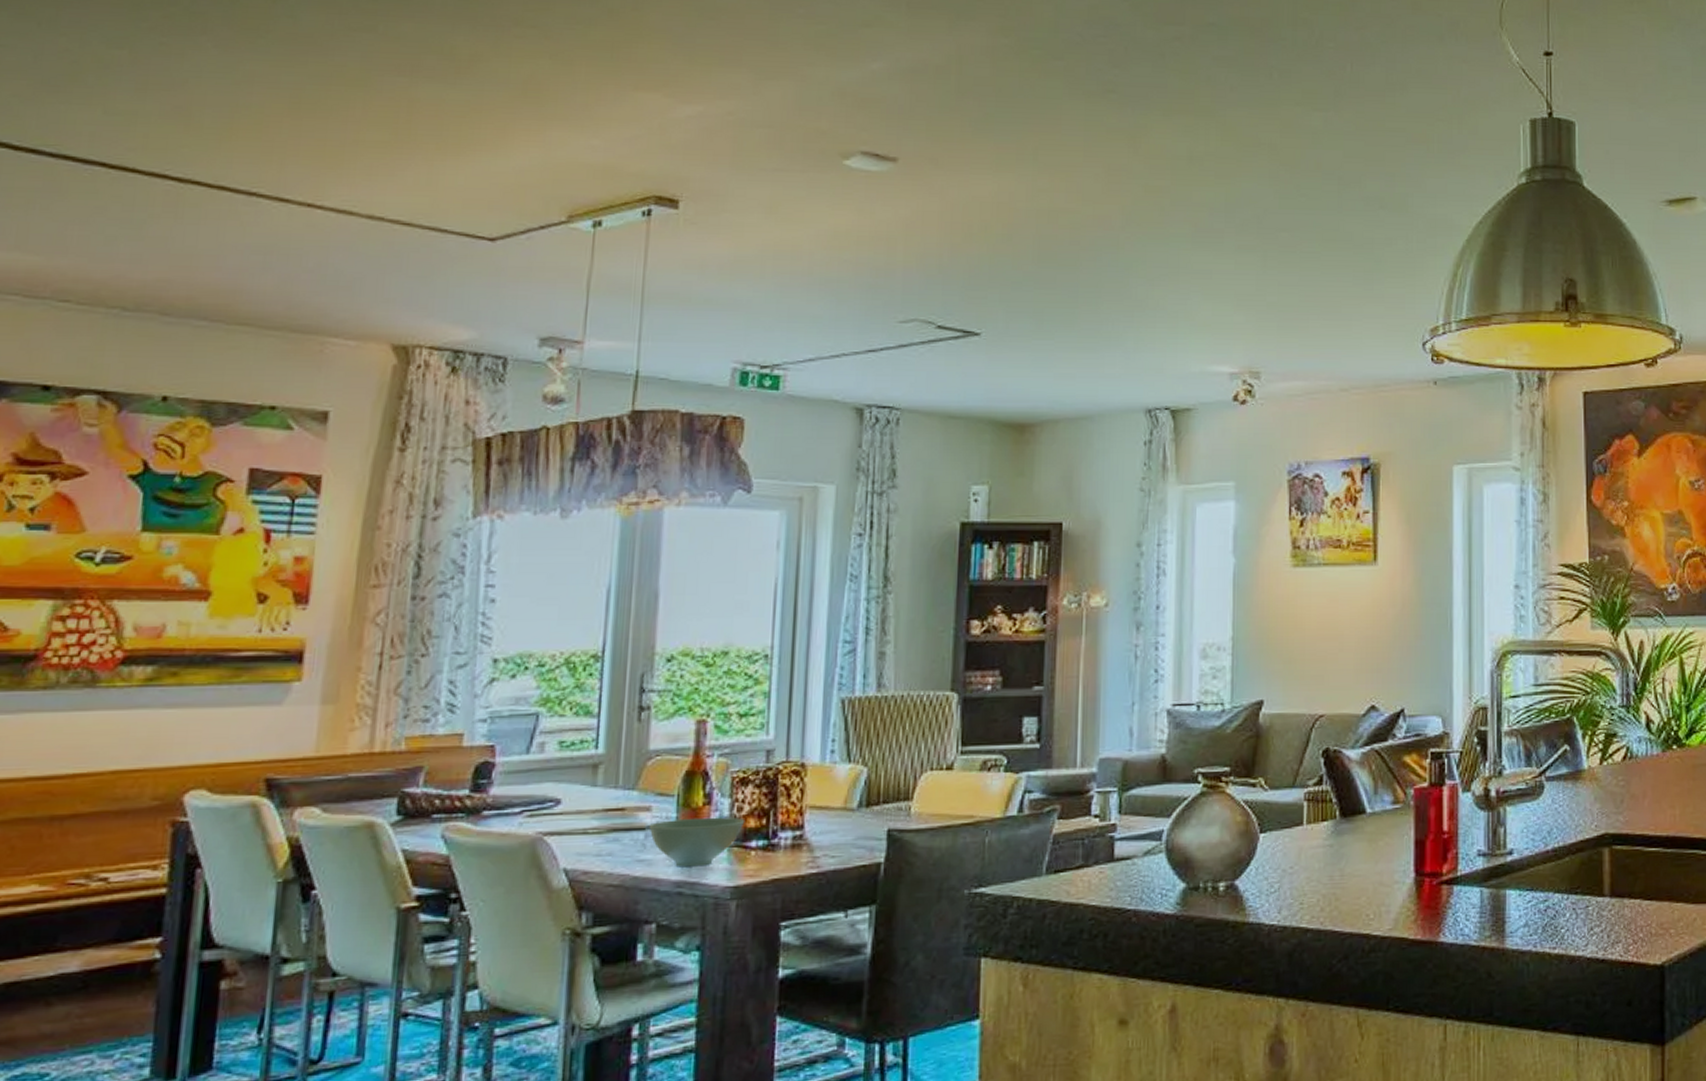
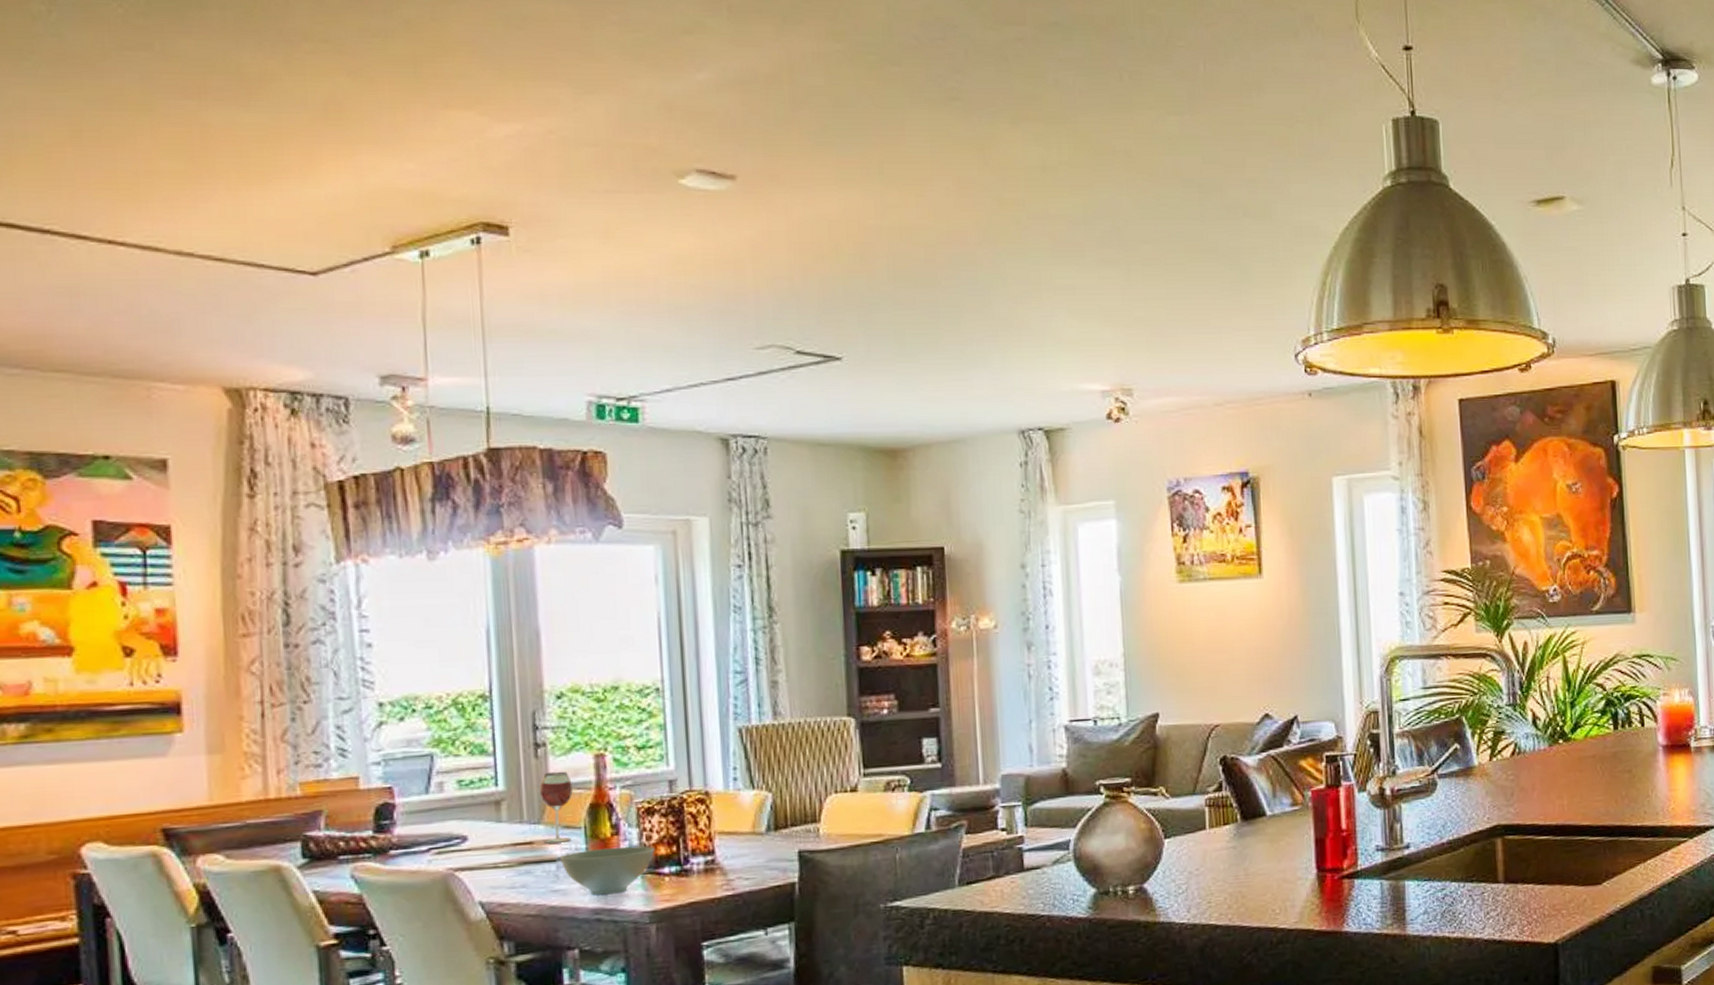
wineglass: none [635,736,671,811] -> present [539,771,573,844]

